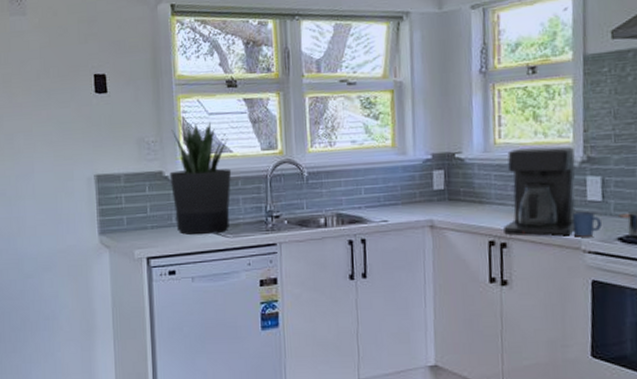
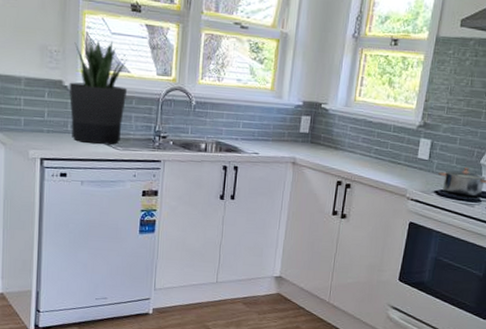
coffee maker: present [503,146,576,238] -> none [350,107,415,186]
mug: present [573,211,602,237] -> none [403,166,425,187]

